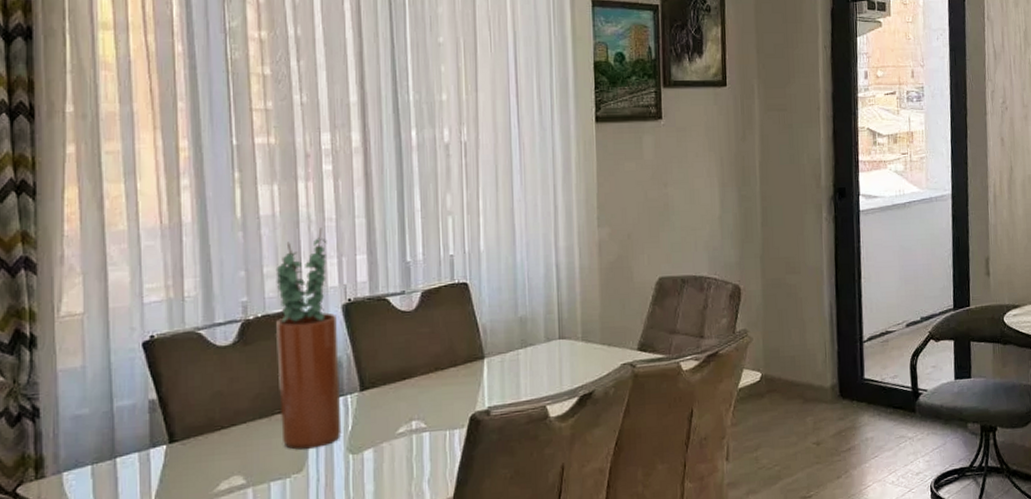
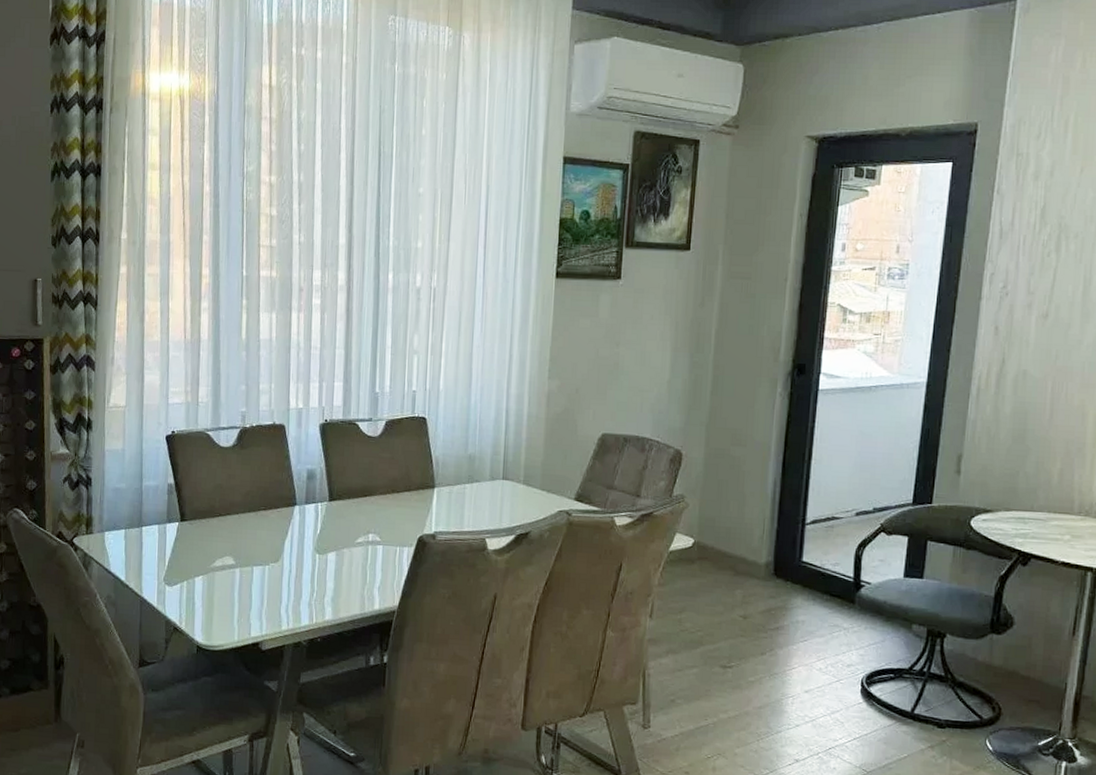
vase: present [275,227,342,449] -> none [264,354,315,544]

